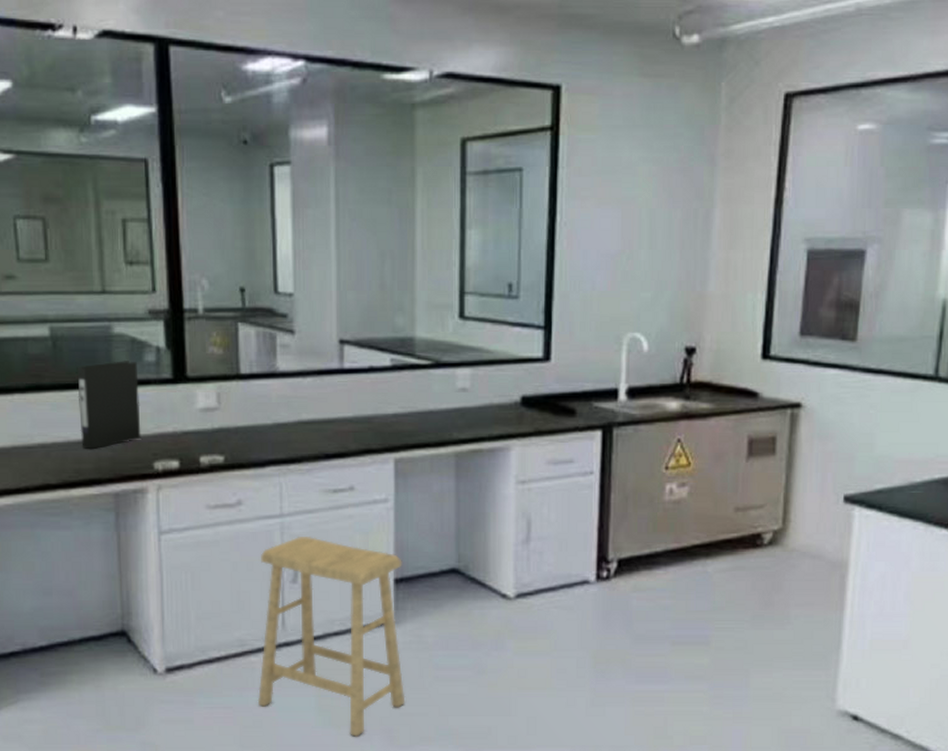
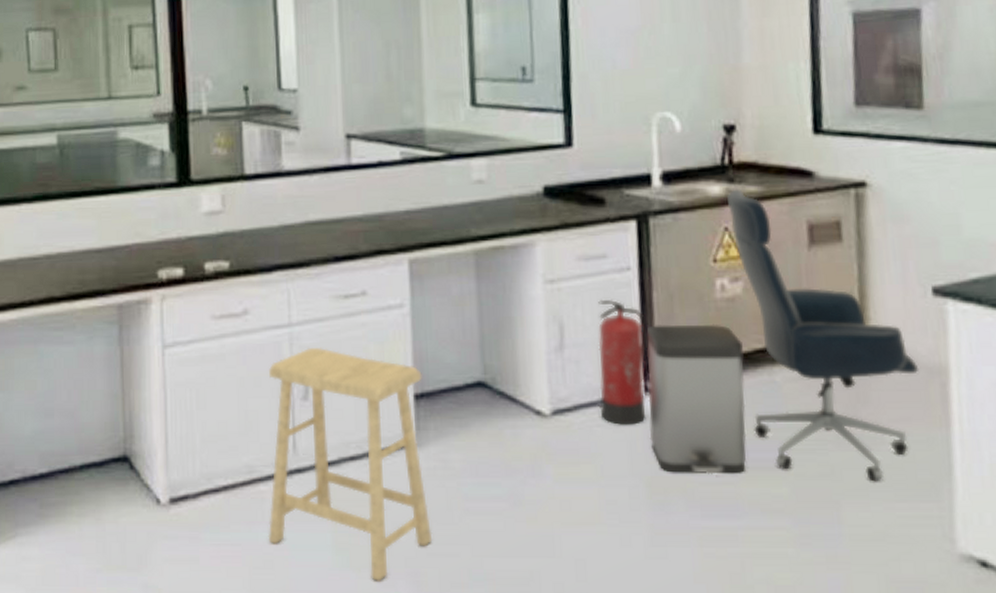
binder: present [77,361,141,450] -> none [82,166,145,259]
fire extinguisher: none [557,499,604,607] -> present [598,299,647,425]
pedal bin: none [598,522,683,648] -> present [646,324,747,475]
office chair: none [683,405,825,654] -> present [727,189,920,482]

